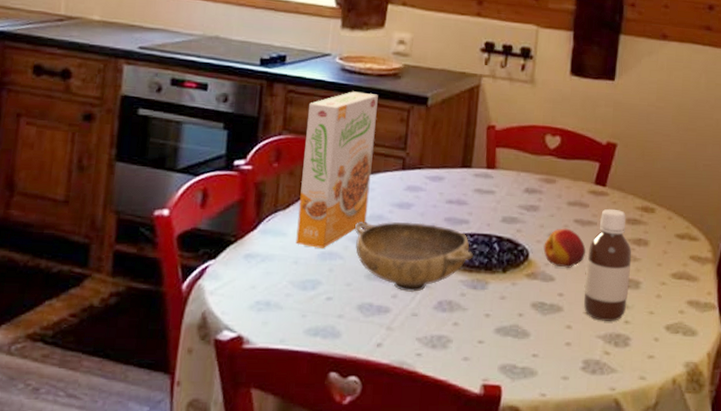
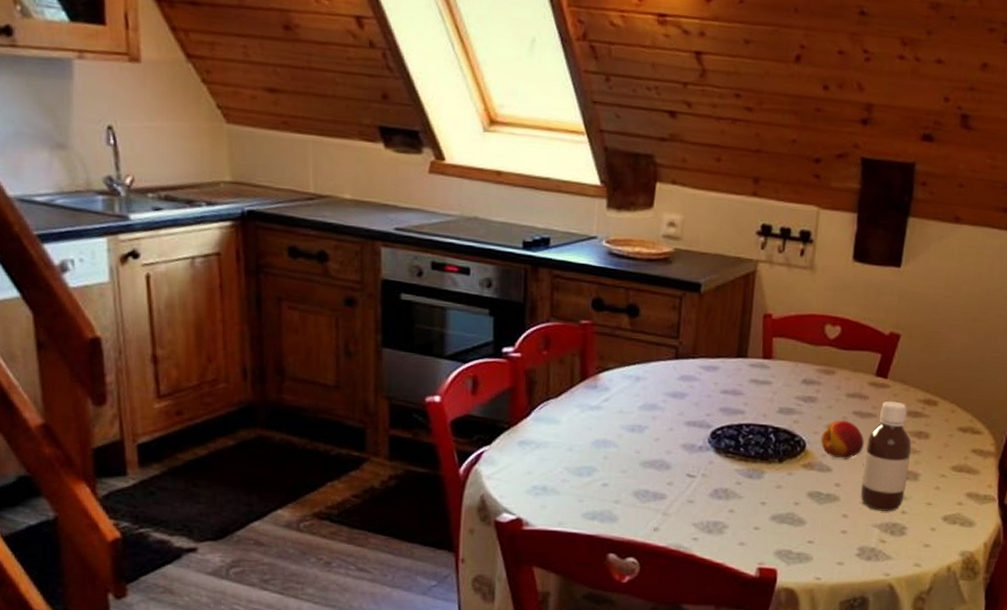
cereal box: present [295,91,378,248] -> none [569,277,648,436]
bowl: present [354,222,474,293] -> none [627,411,750,481]

